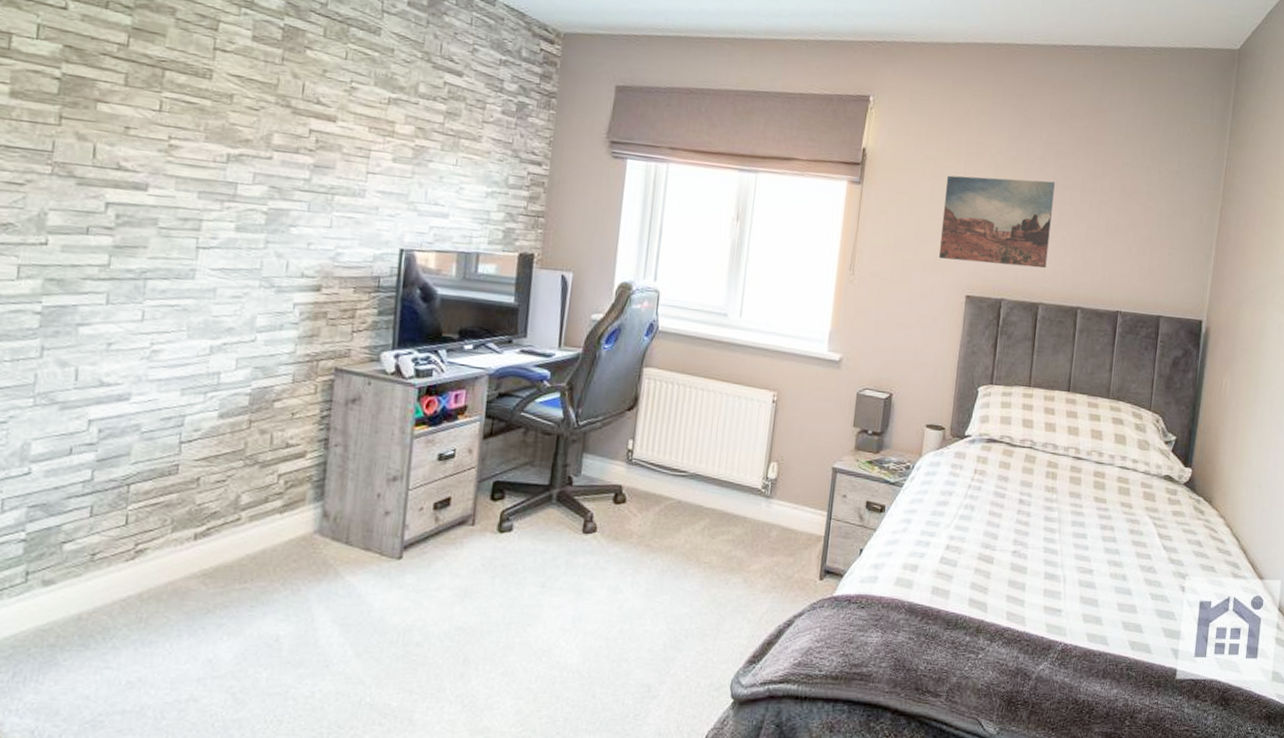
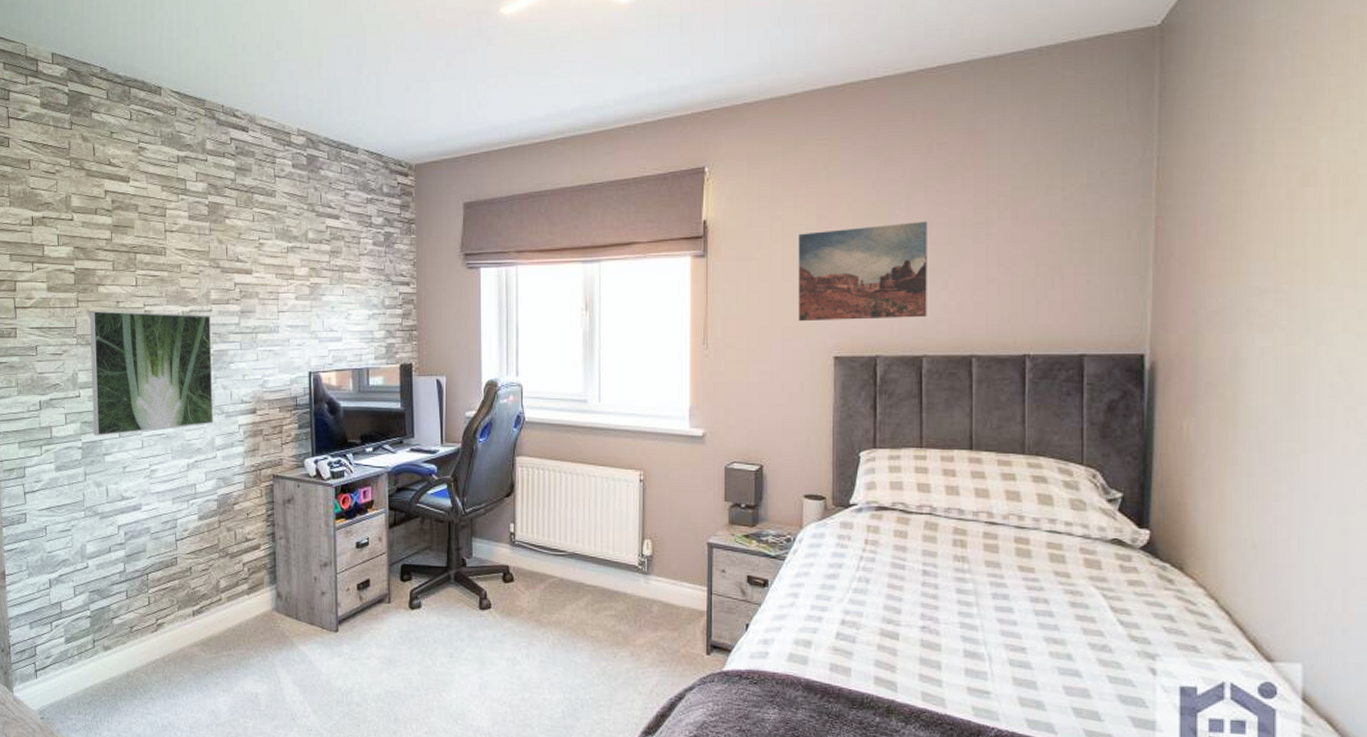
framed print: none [63,133,269,300] -> present [89,310,213,436]

